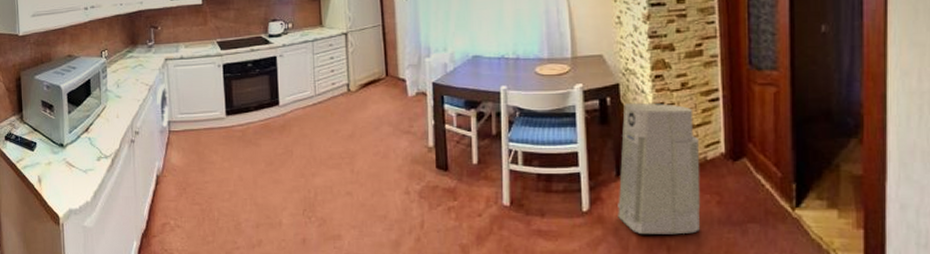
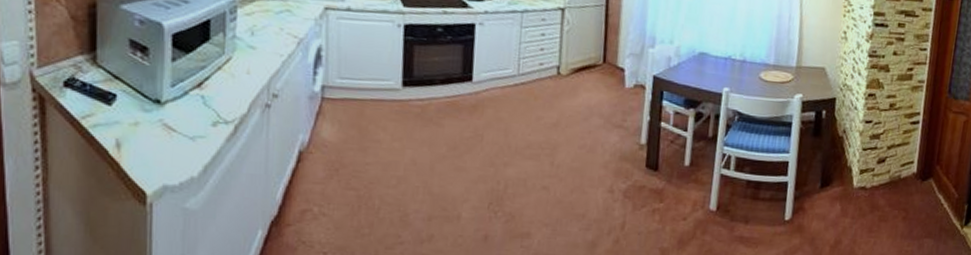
air purifier: present [618,104,701,235] -> none [816,118,897,246]

